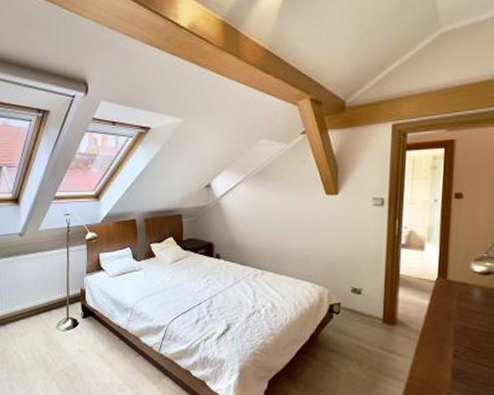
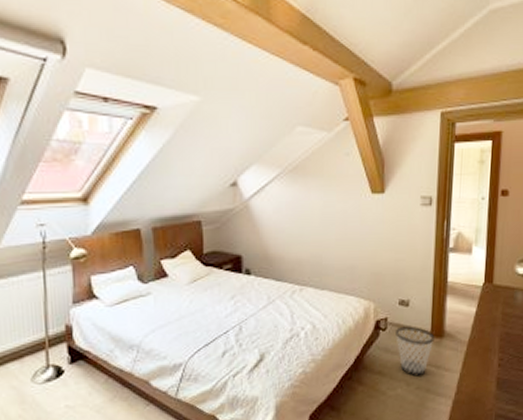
wastebasket: none [348,311,387,358] -> present [396,326,435,377]

